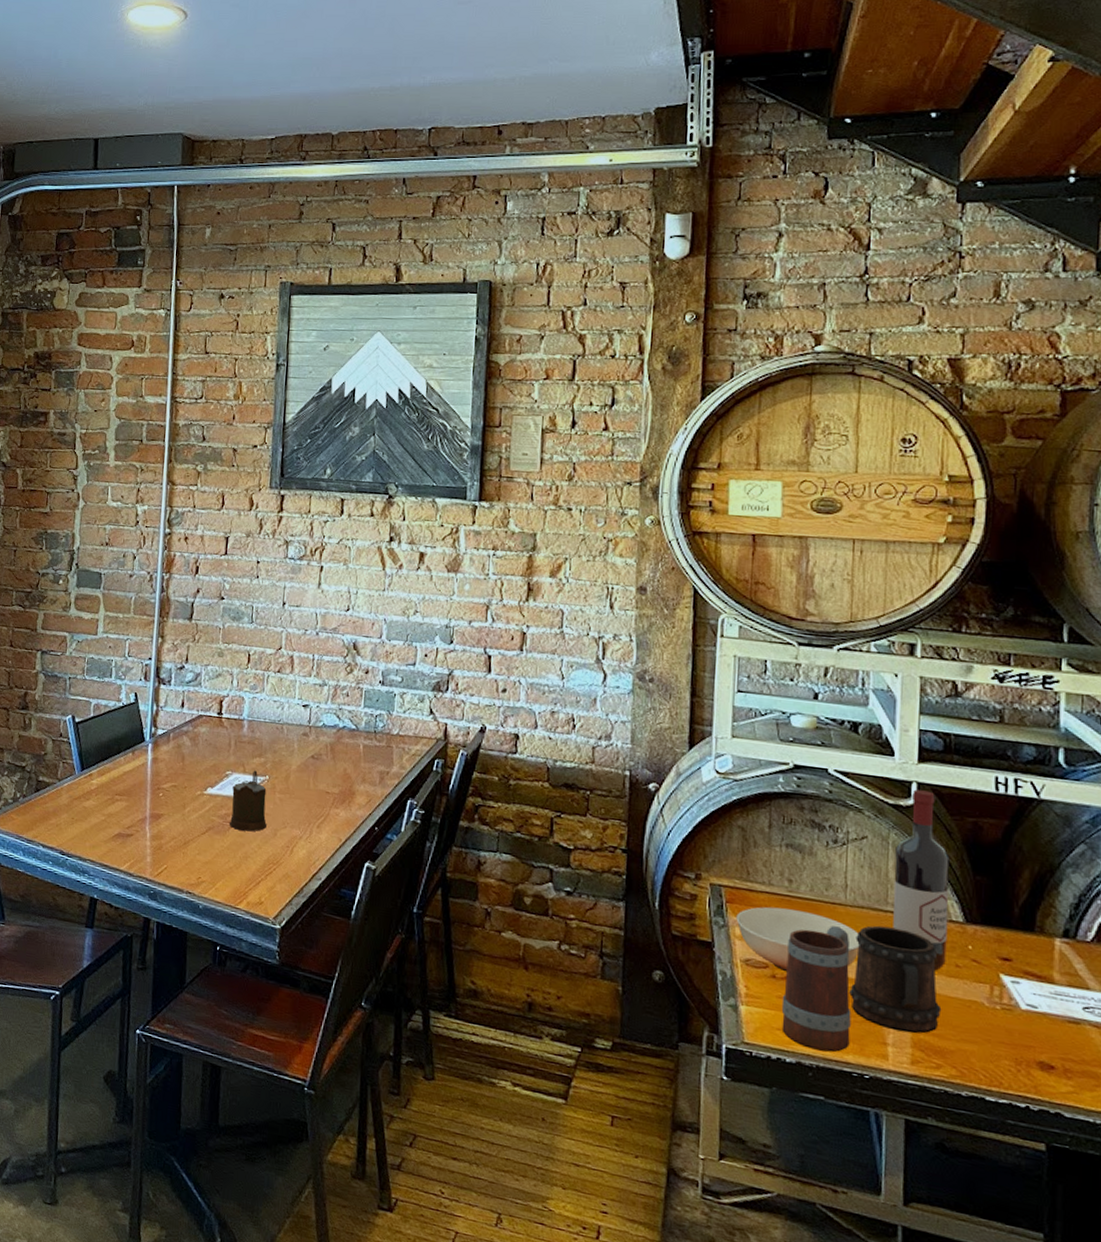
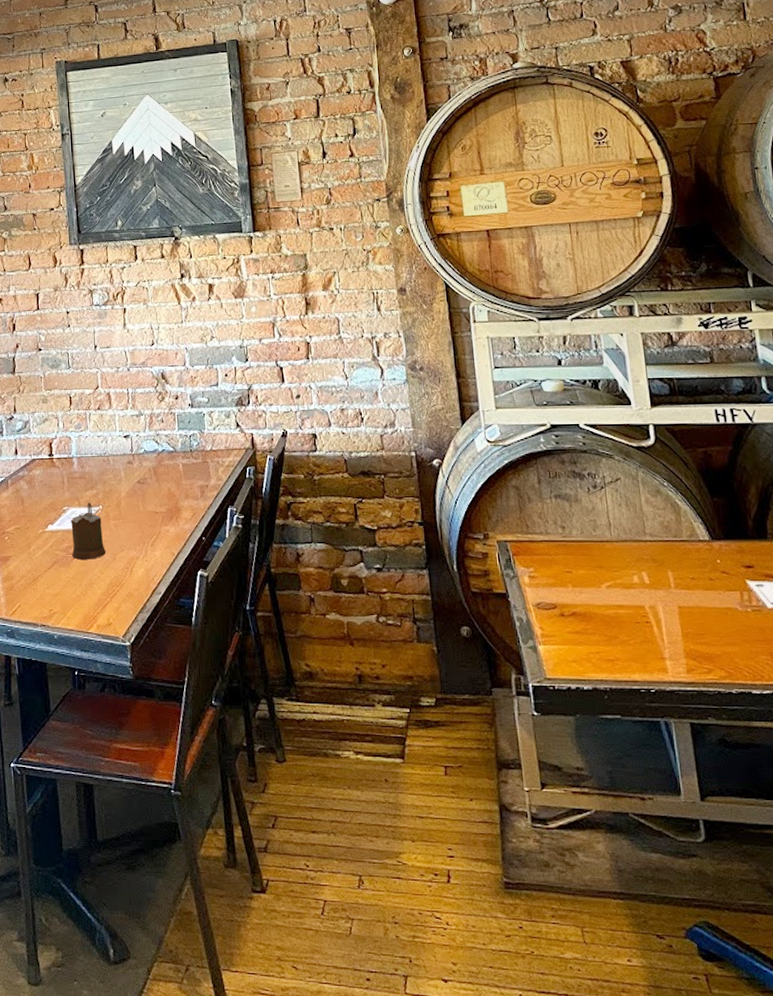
bowl: present [736,906,860,972] -> none [523,553,630,609]
beer mug: present [781,926,851,1053] -> none [569,561,634,674]
beer mug: present [849,925,942,1034] -> none [624,554,705,645]
wine bottle: present [893,789,950,971] -> none [644,430,701,587]

